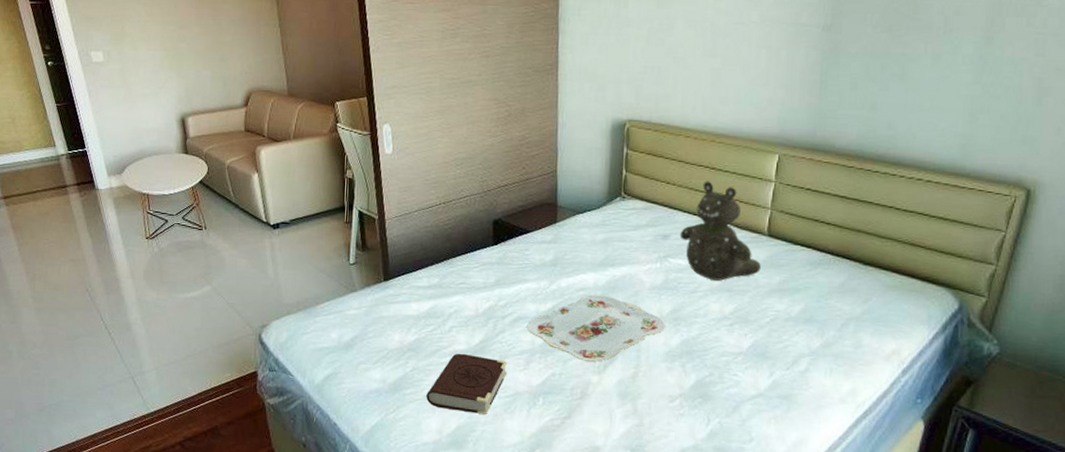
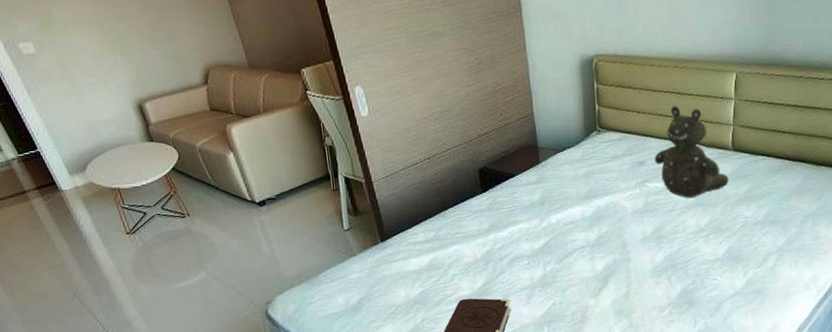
serving tray: present [527,295,666,362] -> none [524,225,650,288]

